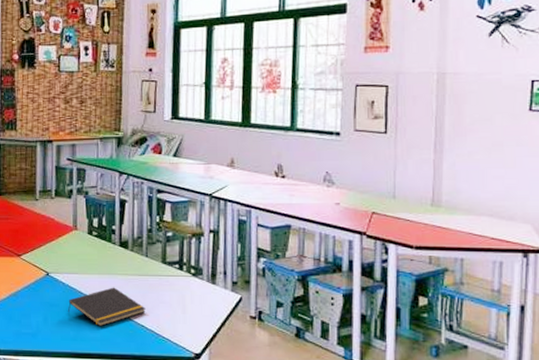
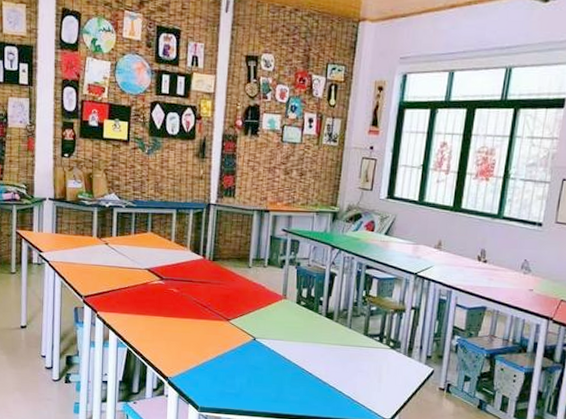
notepad: present [67,287,146,327] -> none [270,354,344,391]

